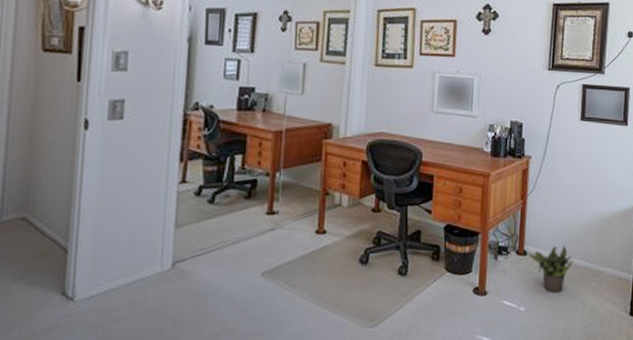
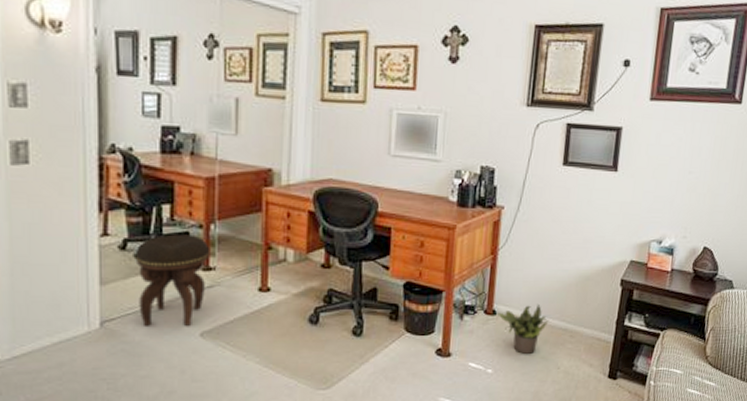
footstool: none [208,181,275,266] -> present [135,234,211,326]

